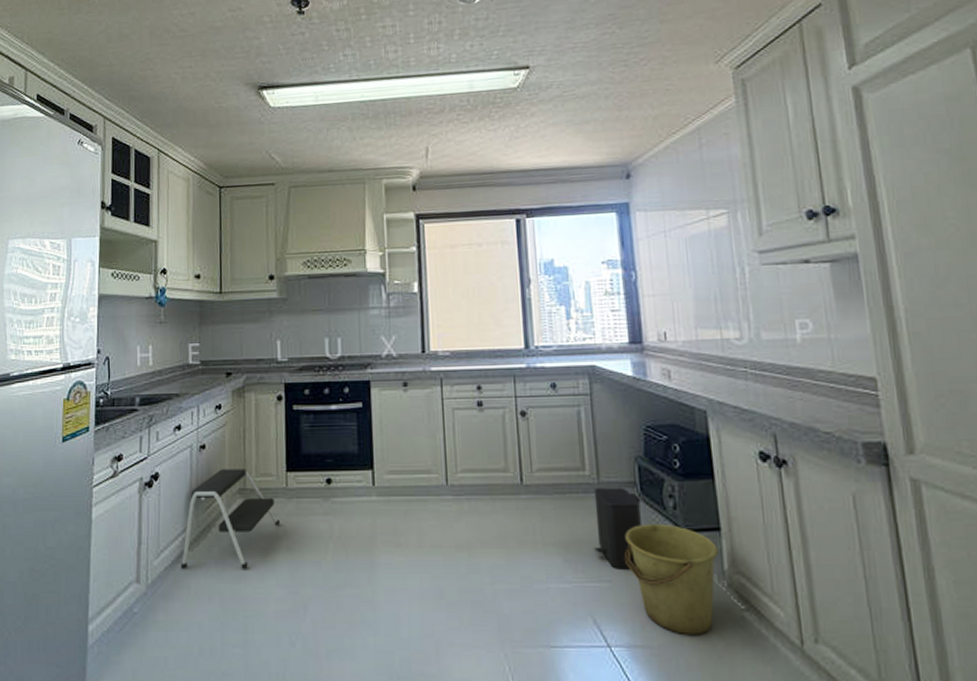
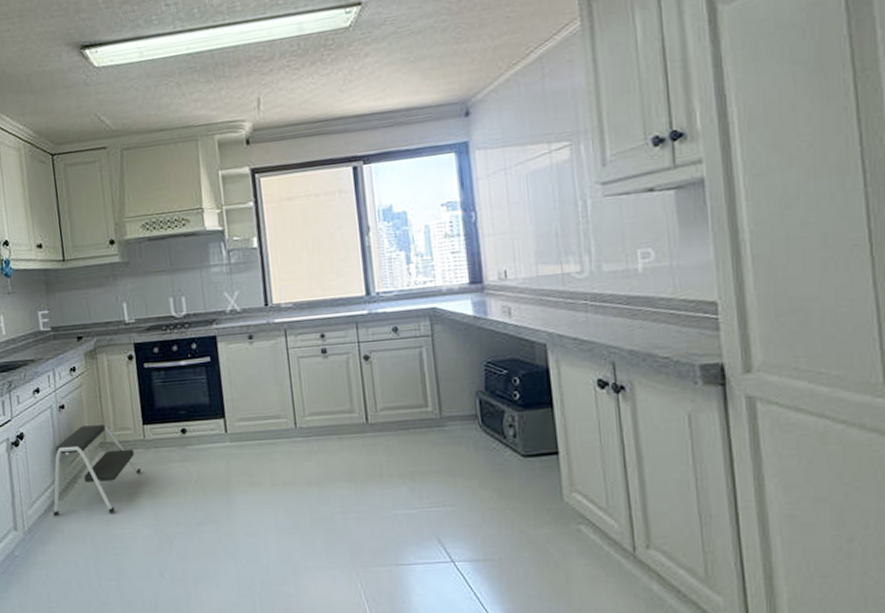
pedal bin: present [593,487,643,570] -> none [436,420,484,495]
bucket: present [624,523,719,635] -> none [466,451,557,548]

